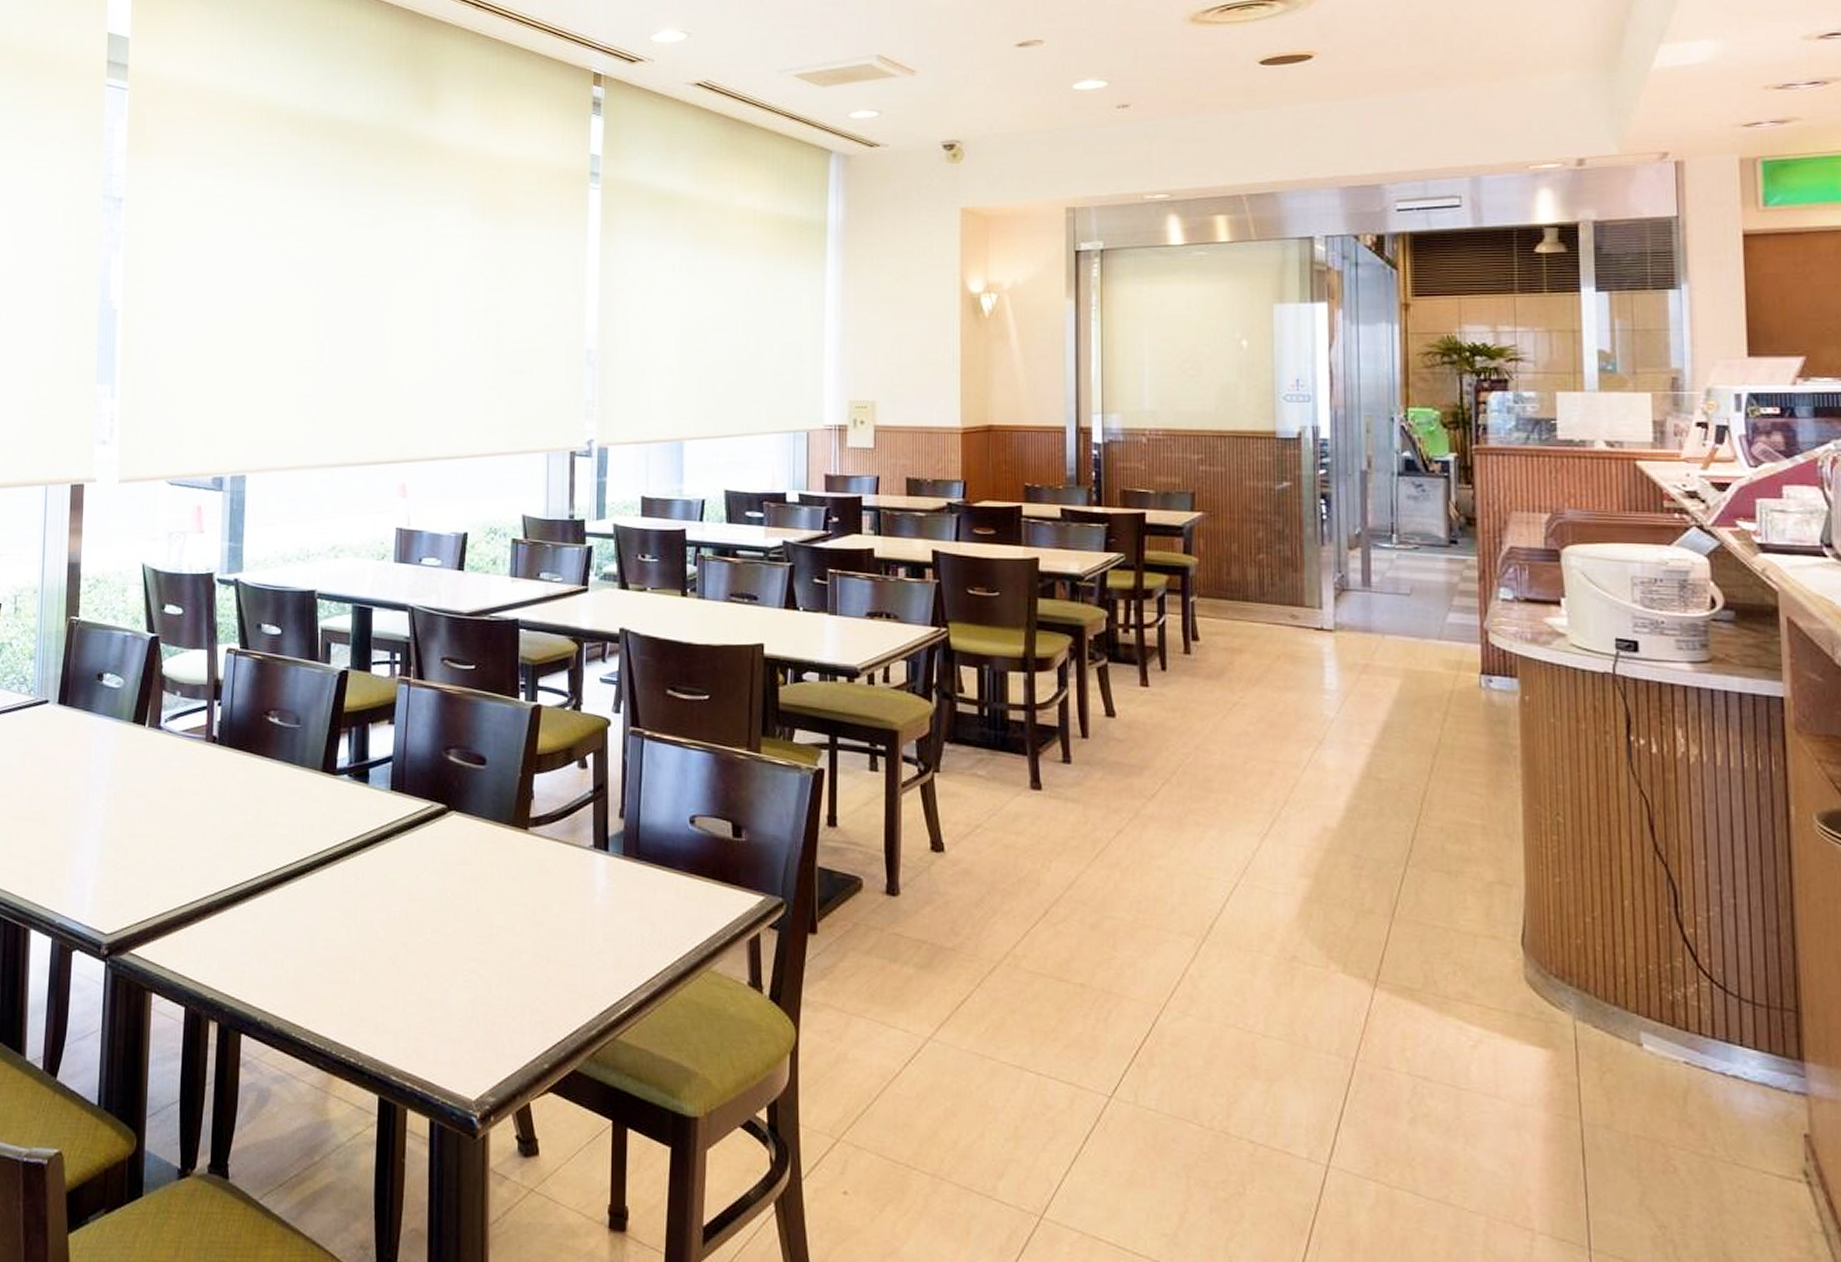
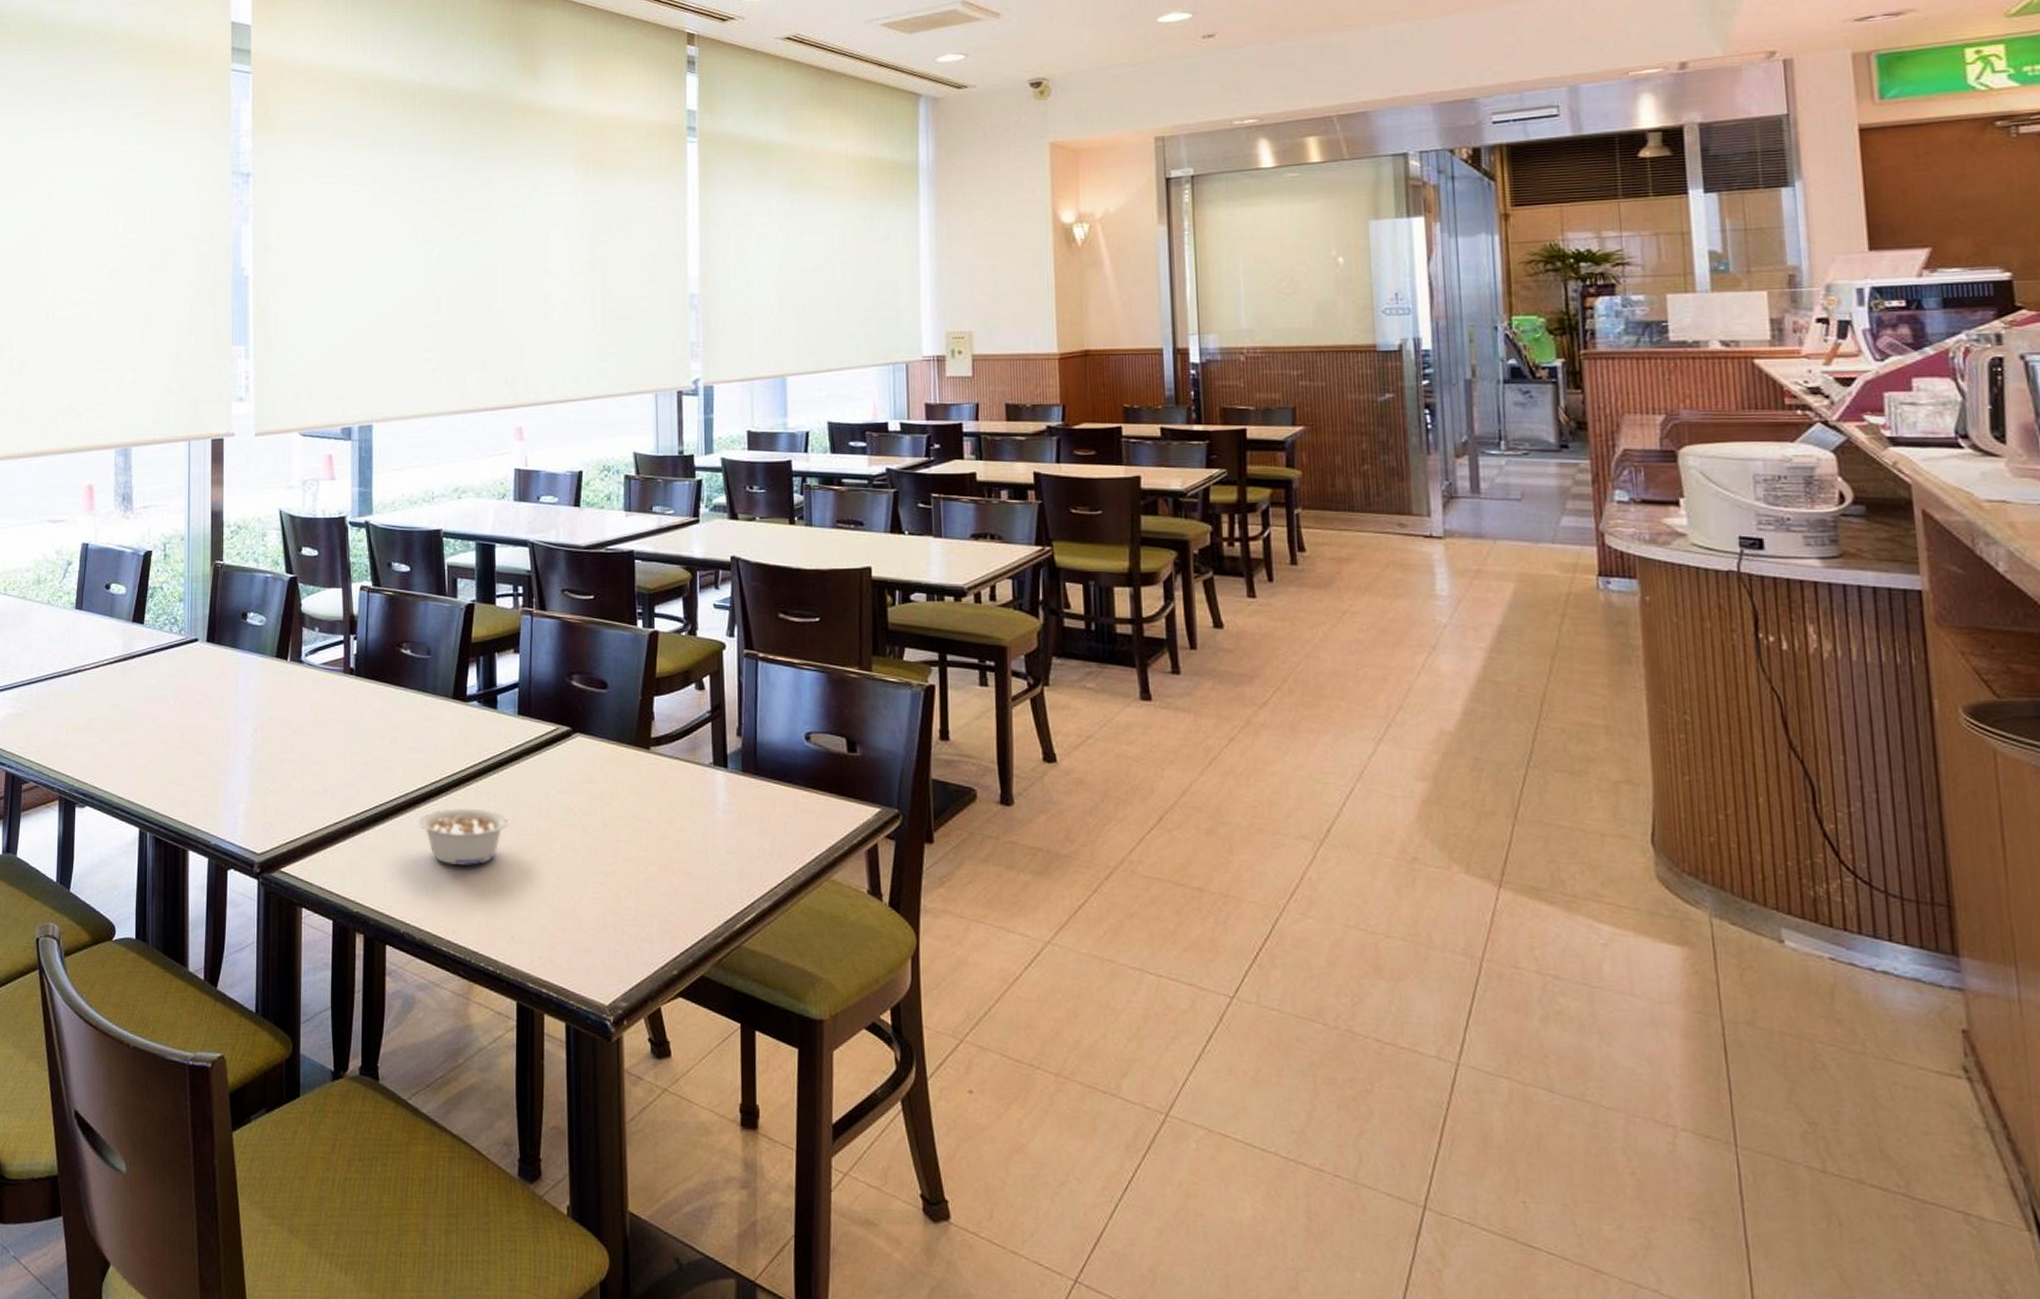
legume: none [281,888,376,950] -> present [419,808,508,866]

